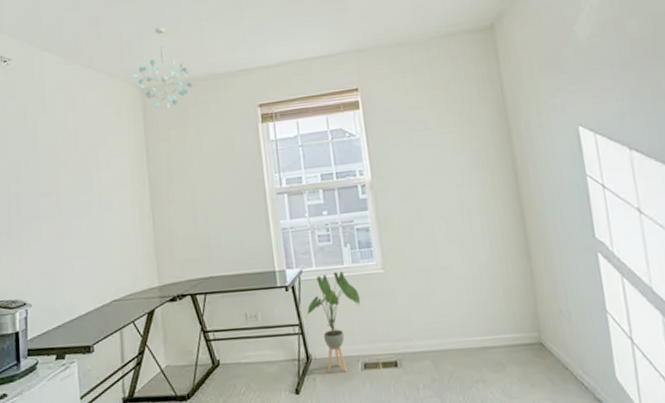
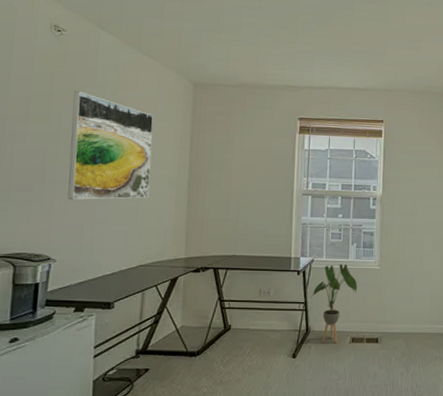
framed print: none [26,120,113,237] -> present [67,91,153,200]
ceiling light fixture: present [132,27,193,109] -> none [187,33,245,106]

